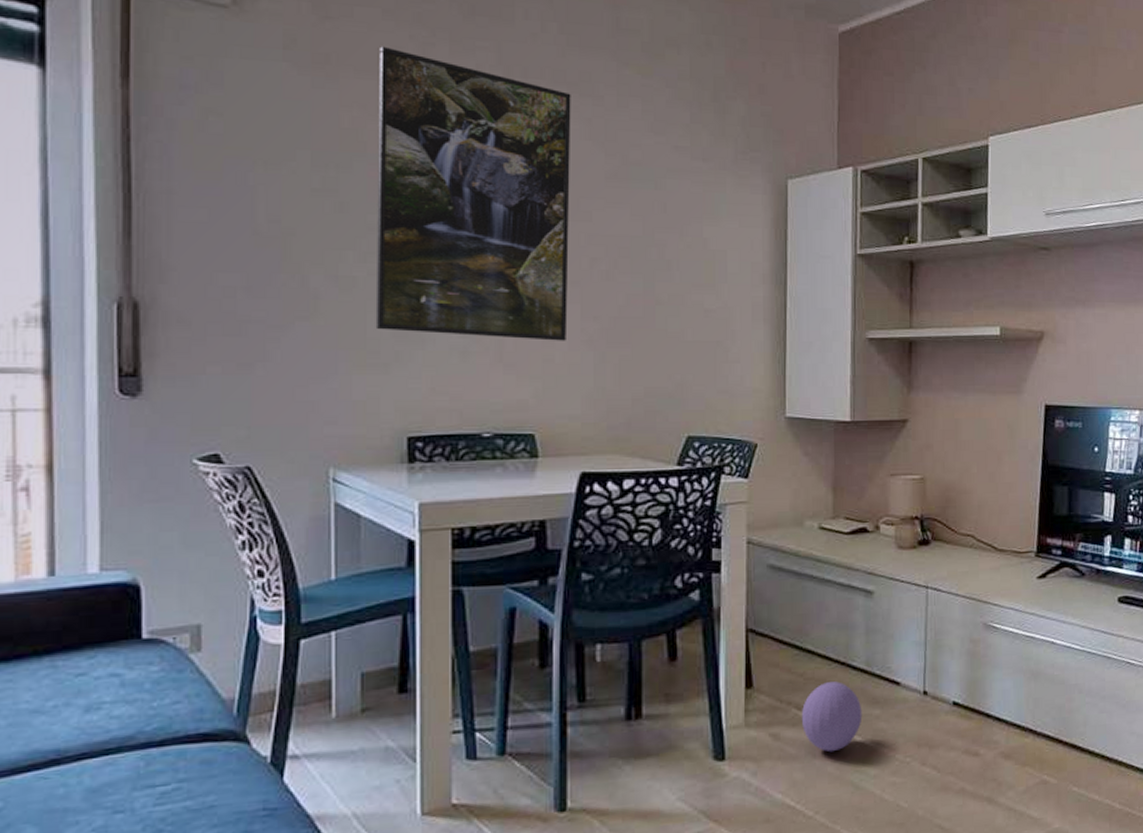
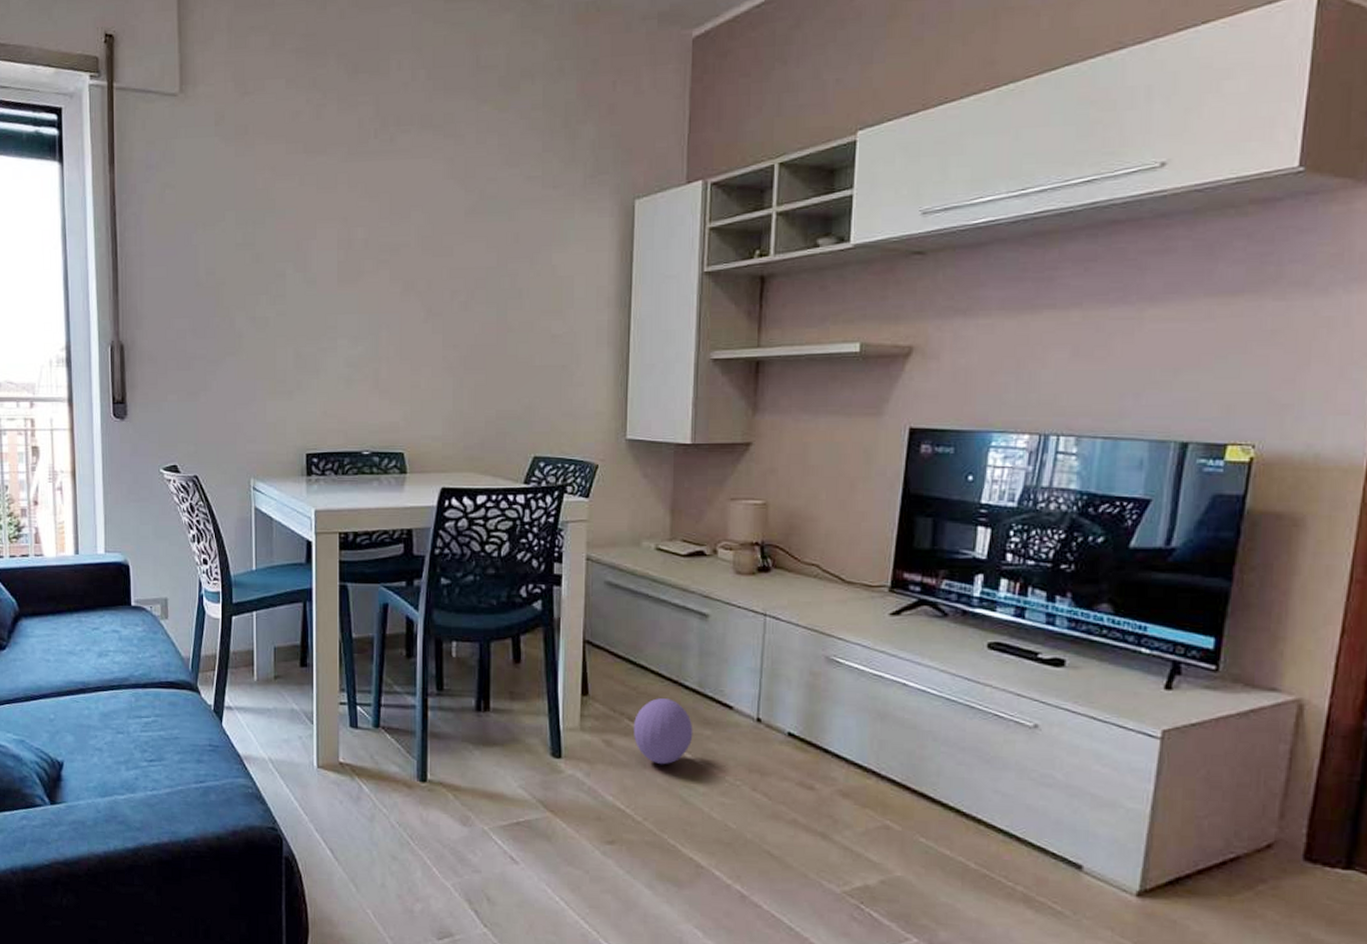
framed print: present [375,46,571,341] -> none [282,112,436,369]

